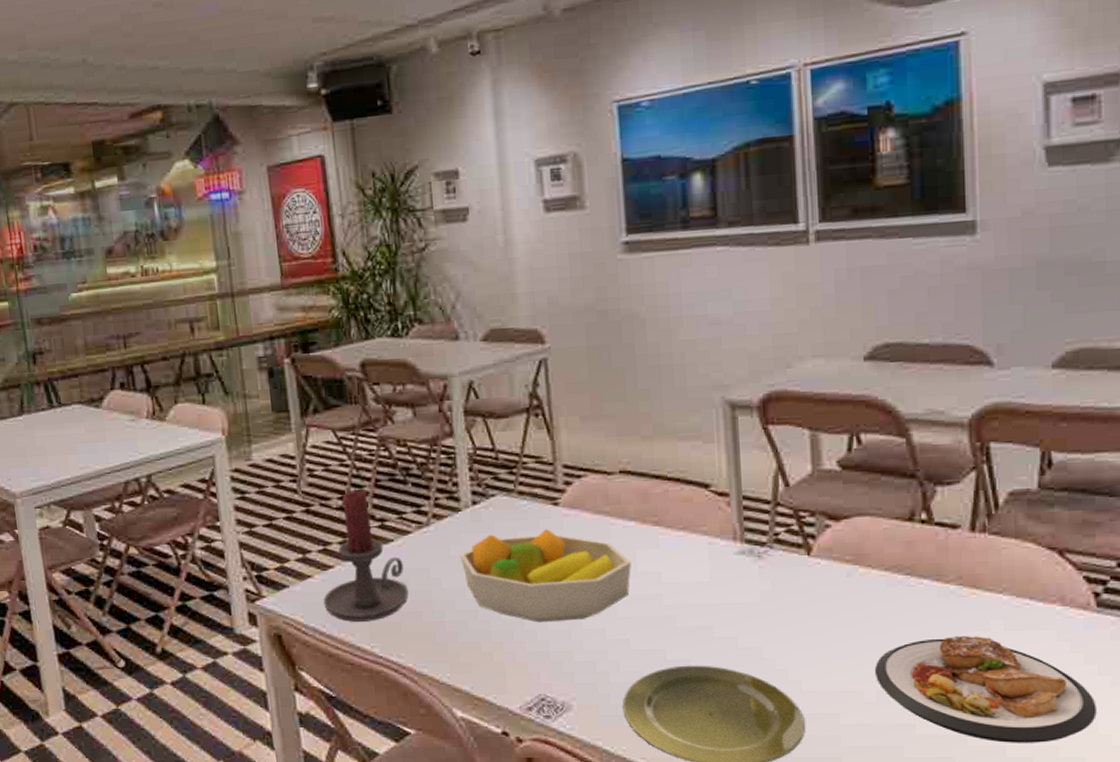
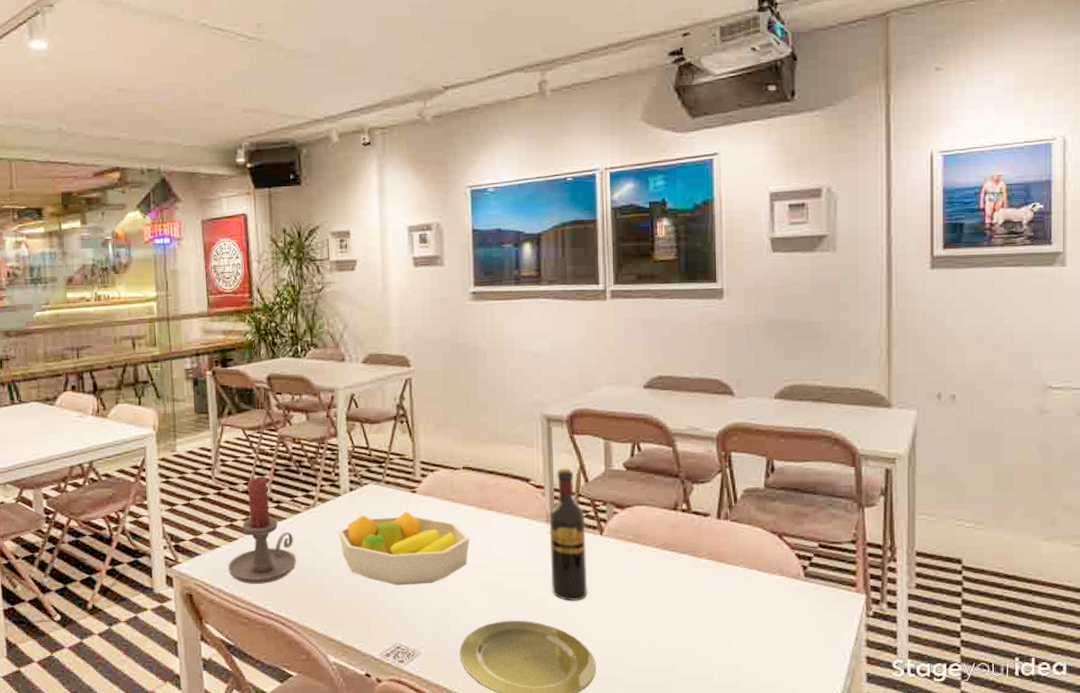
wine bottle: none [736,469,792,640] -> present [549,468,588,601]
plate: present [875,636,1097,743] -> none [648,598,804,681]

